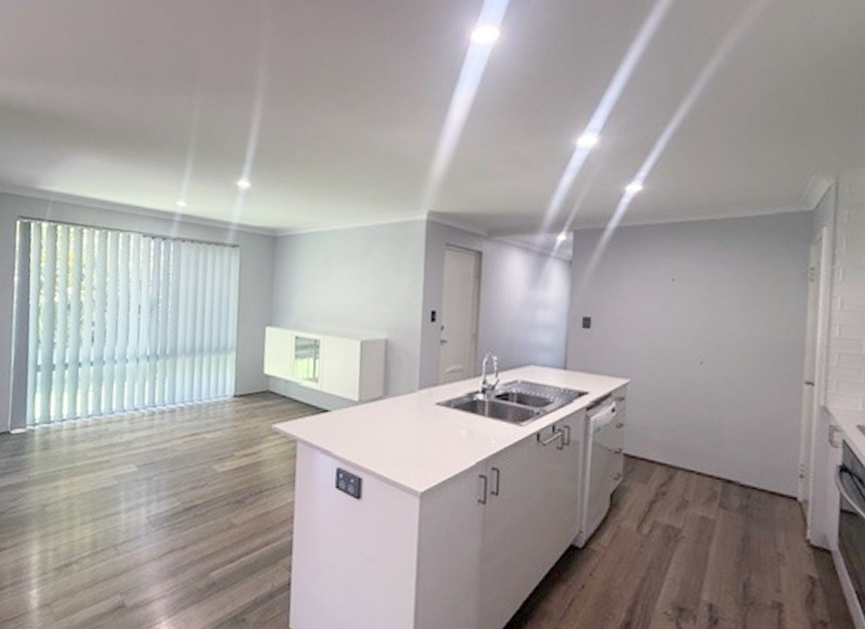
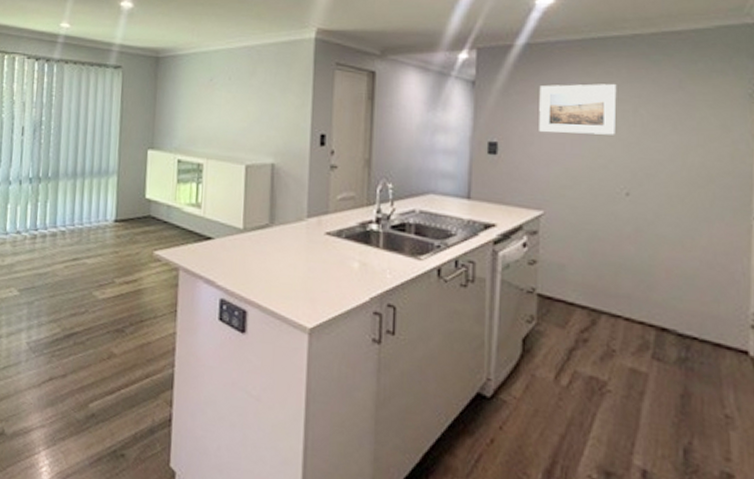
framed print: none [627,264,694,310] -> present [539,83,617,135]

